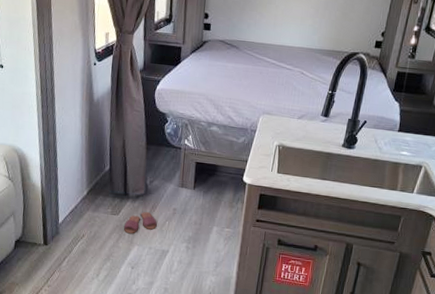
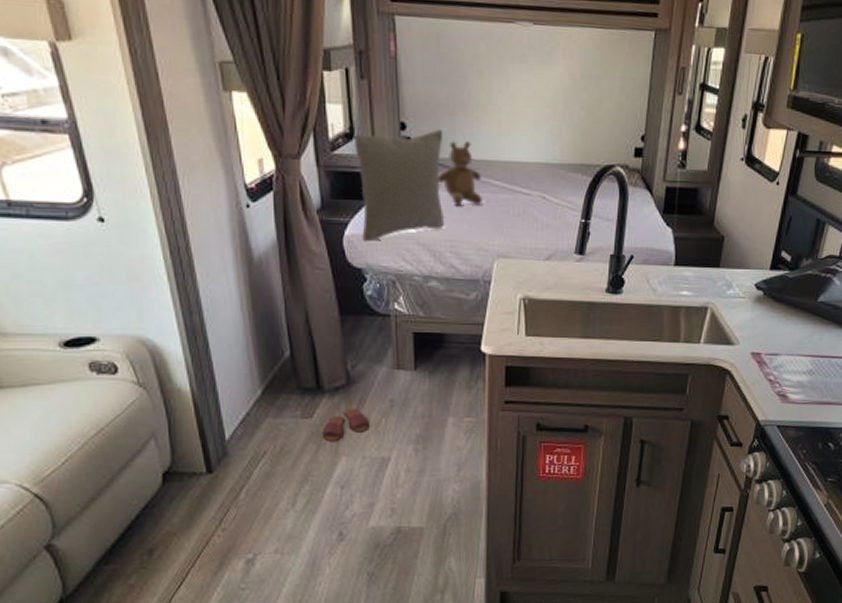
pillow: none [168,19,235,95] -> present [354,129,445,242]
teddy bear: none [227,28,258,75] -> present [438,140,482,206]

